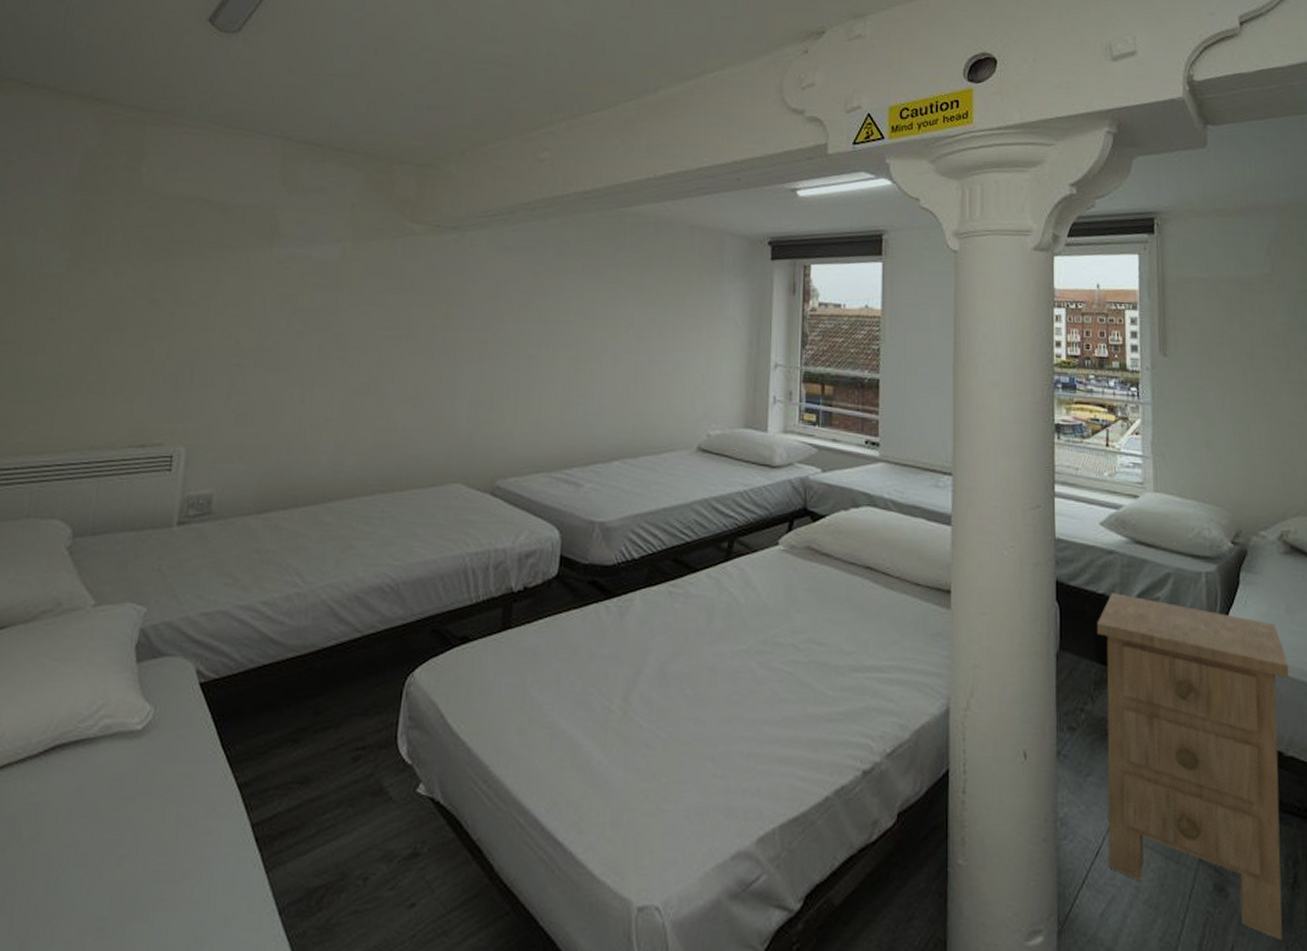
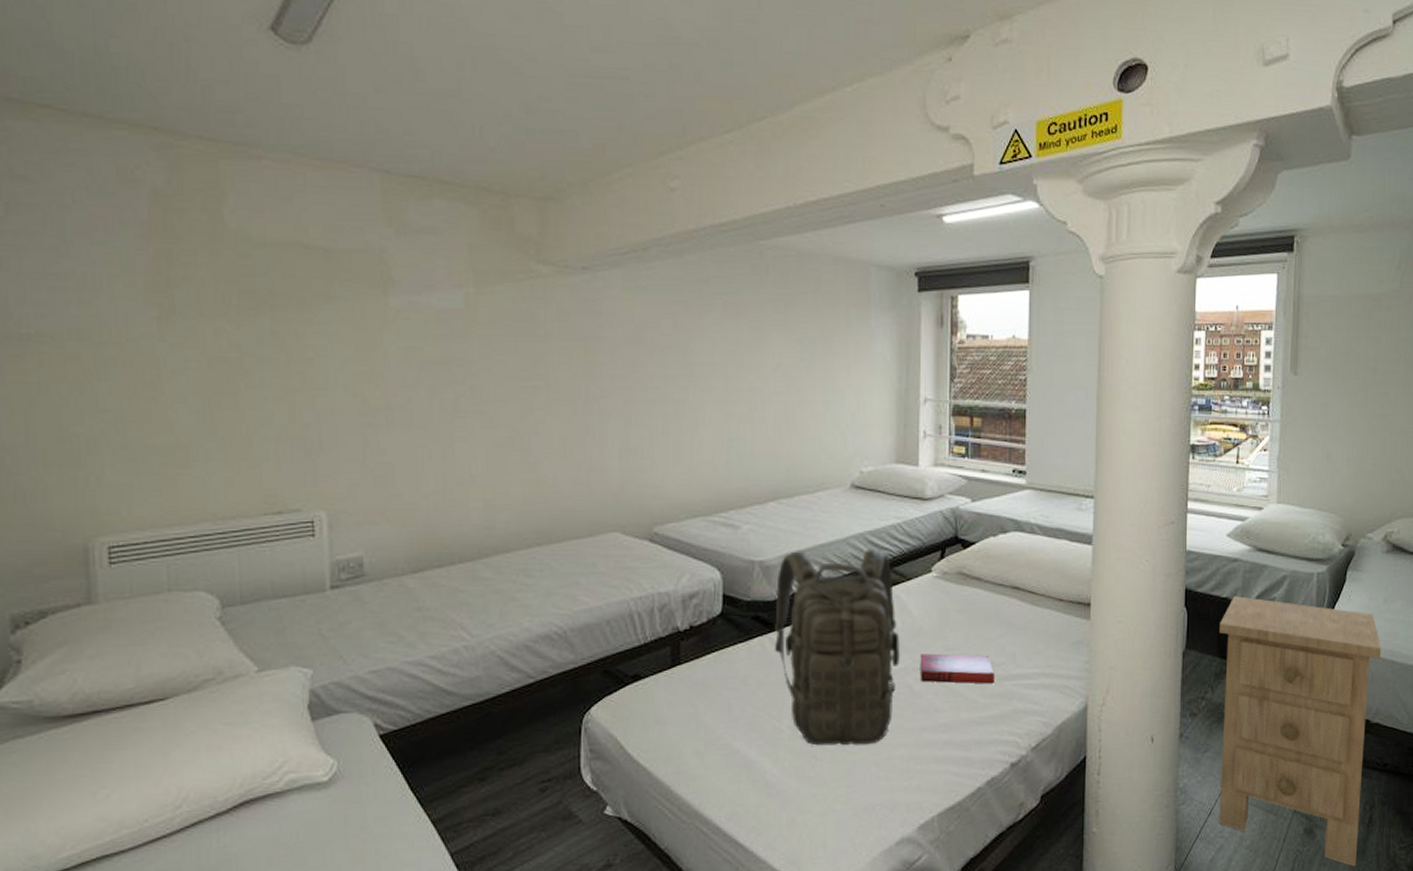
backpack: none [610,514,744,735] -> present [775,548,901,746]
hardback book: none [763,635,845,675] -> present [920,653,994,684]

